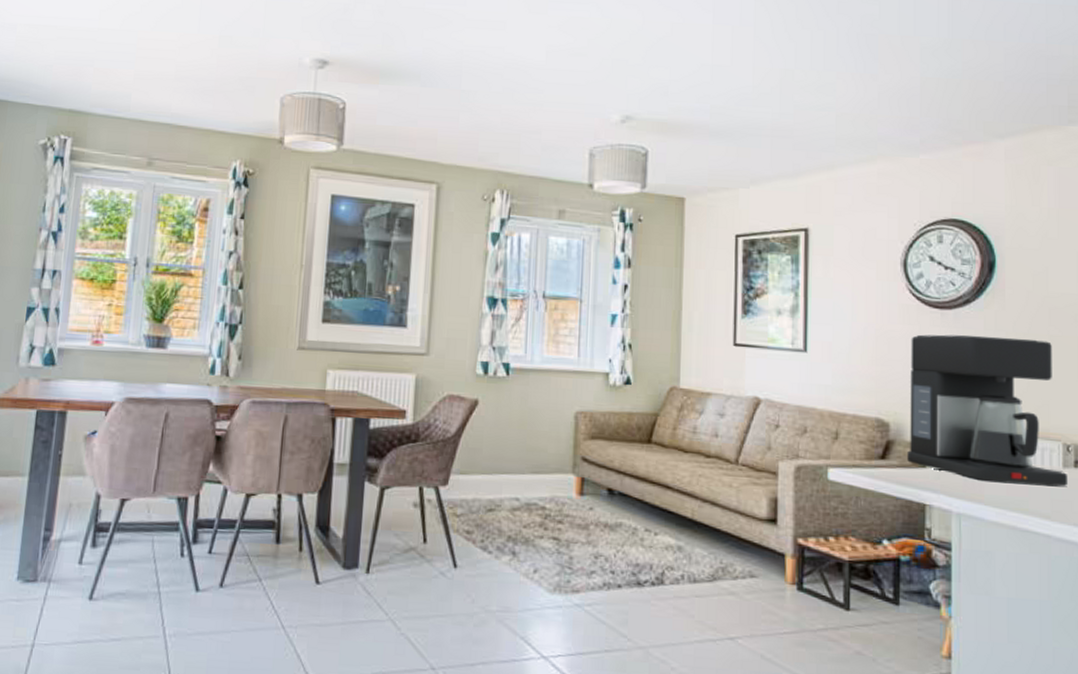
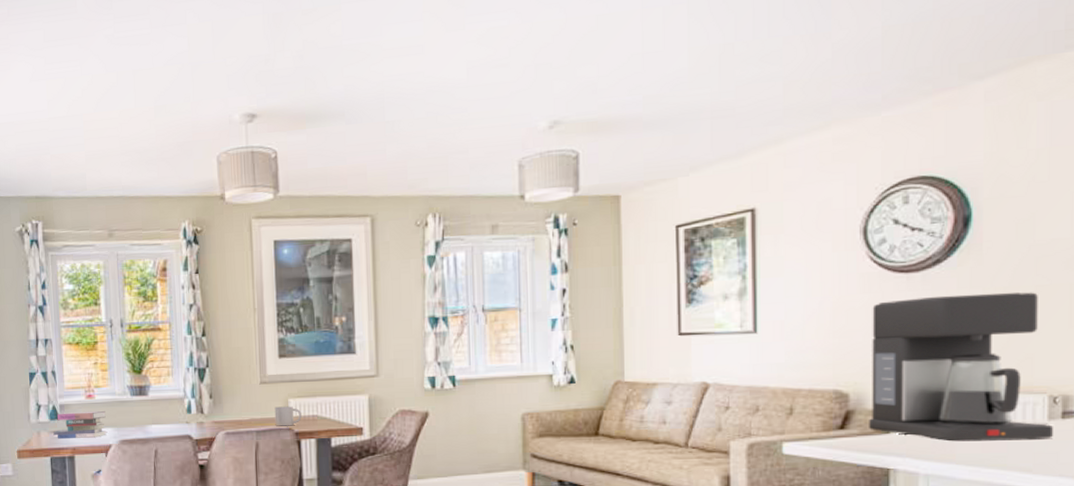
books: none [45,358,113,392] -> present [53,411,107,439]
mug: none [309,377,341,401] -> present [274,406,302,427]

